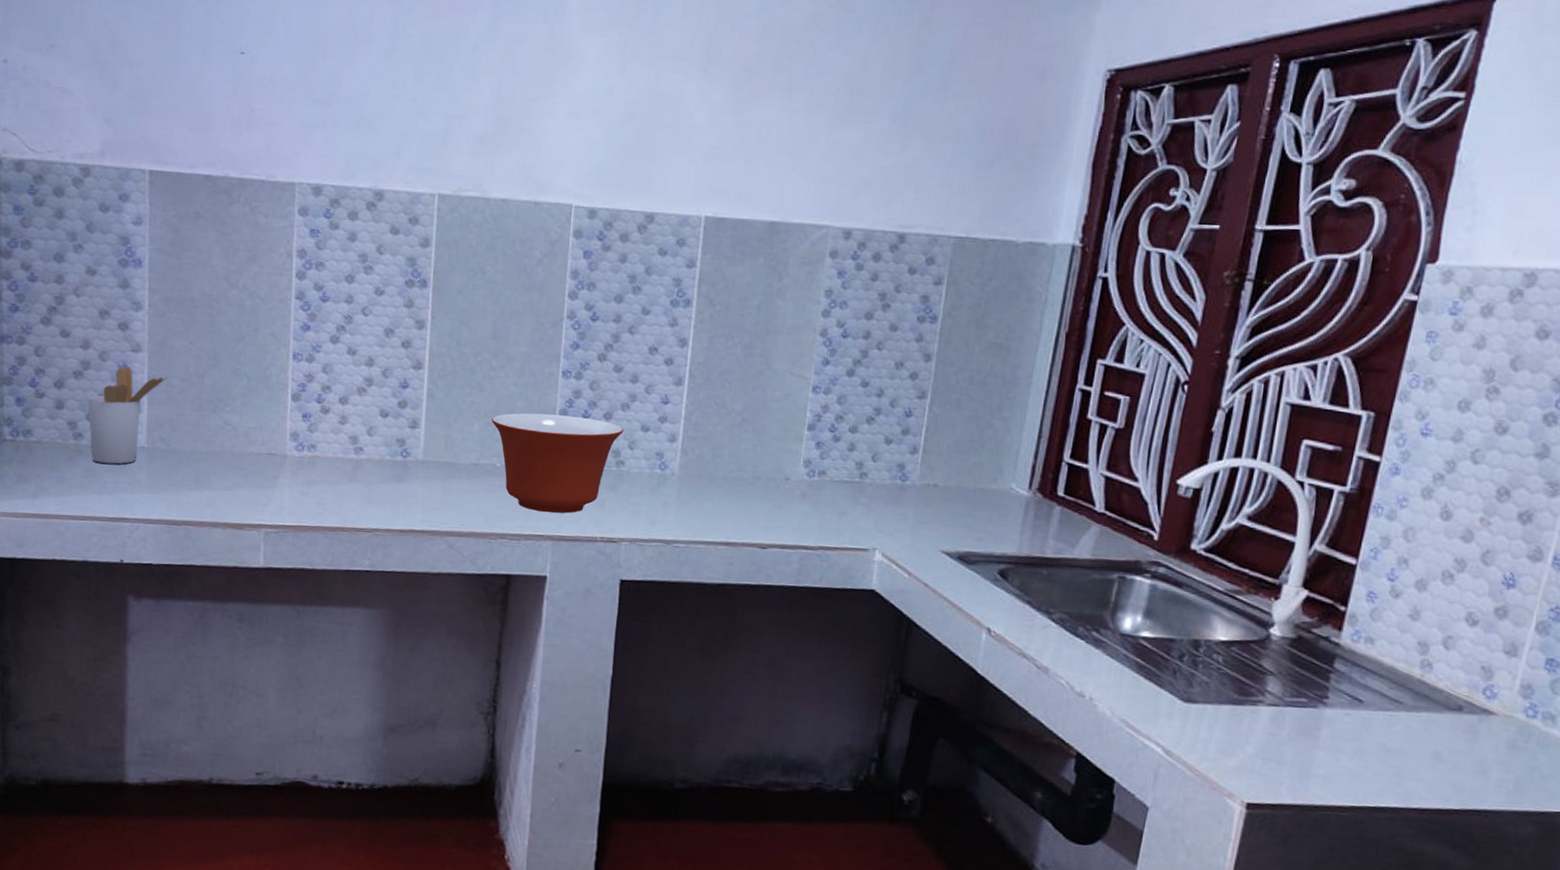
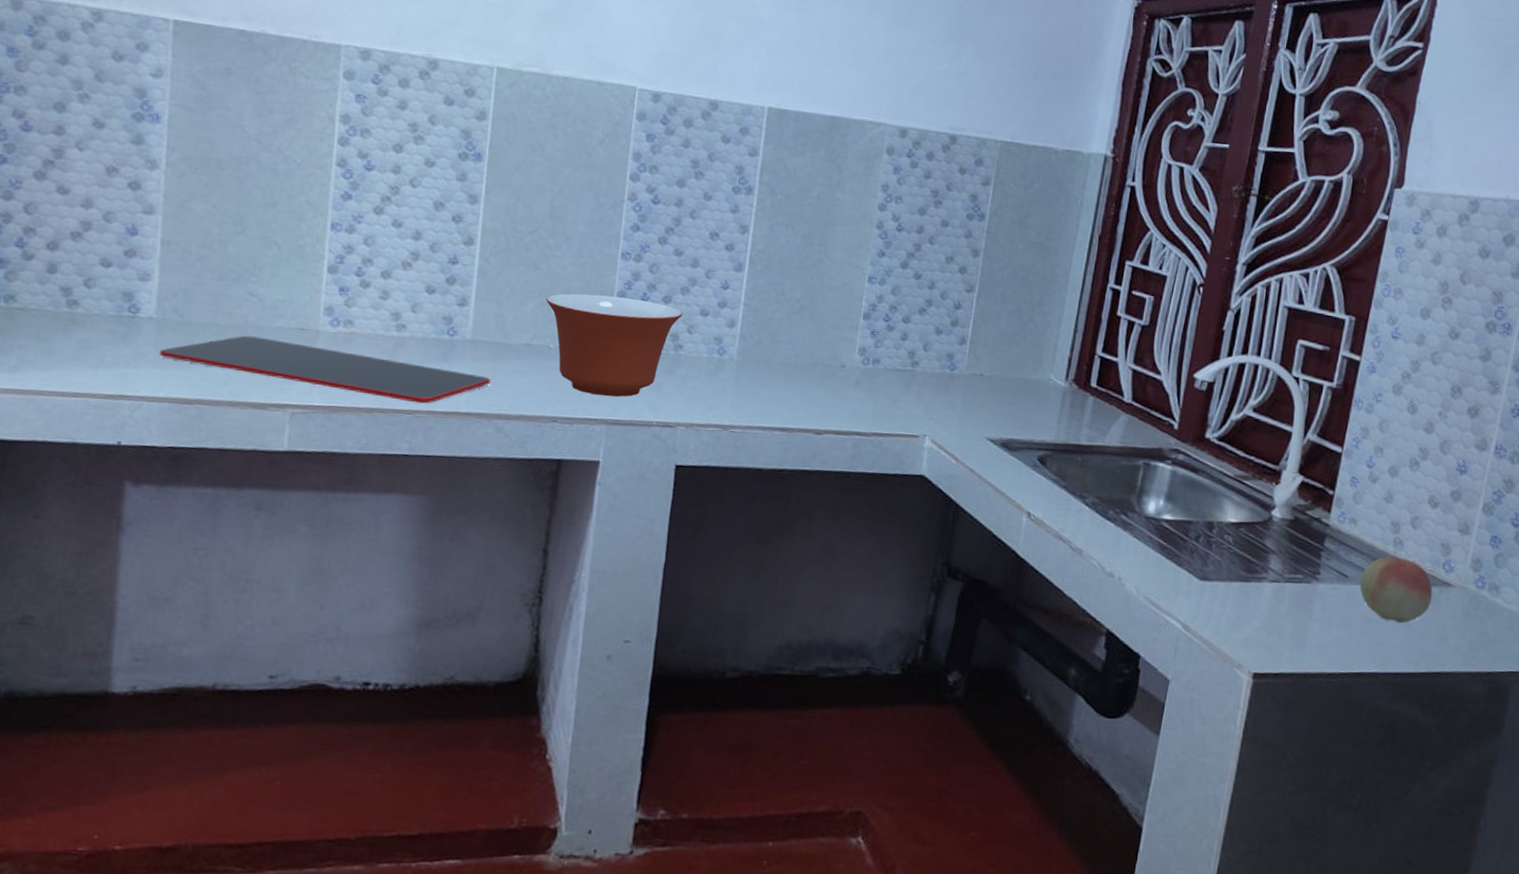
utensil holder: present [88,366,169,464] -> none [87,229,186,336]
cutting board: none [151,461,443,522] -> present [159,335,491,404]
fruit: none [1377,679,1470,754] -> present [1359,556,1433,623]

